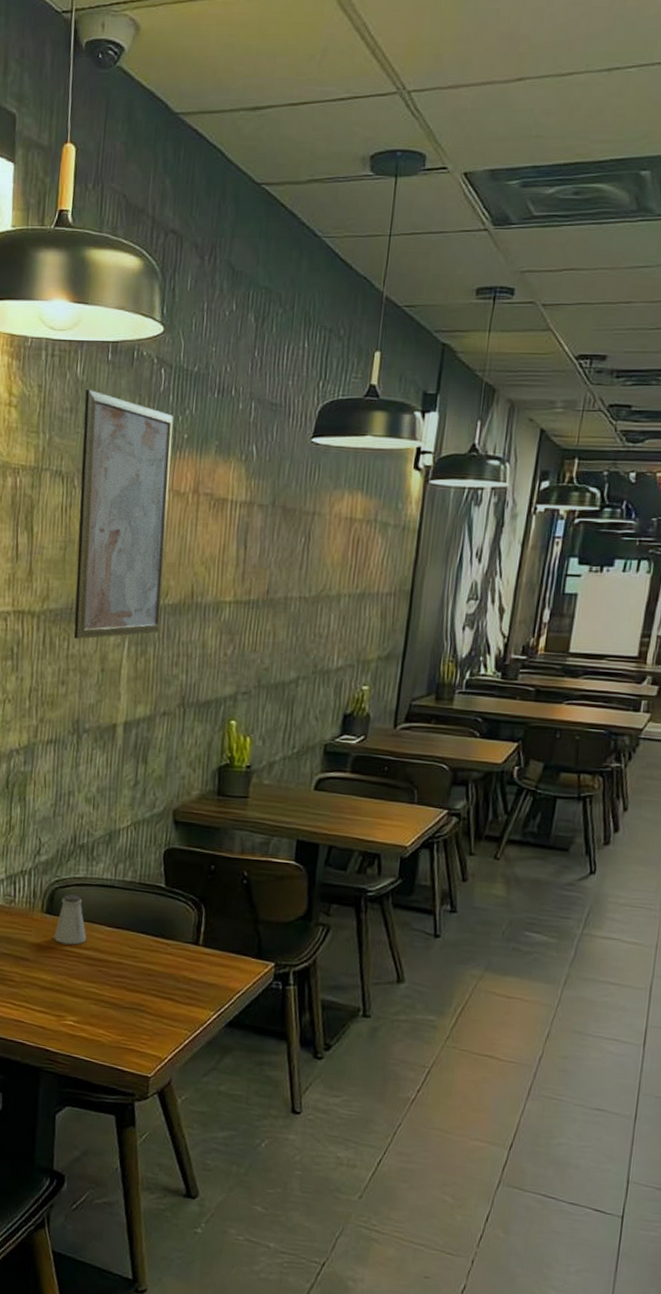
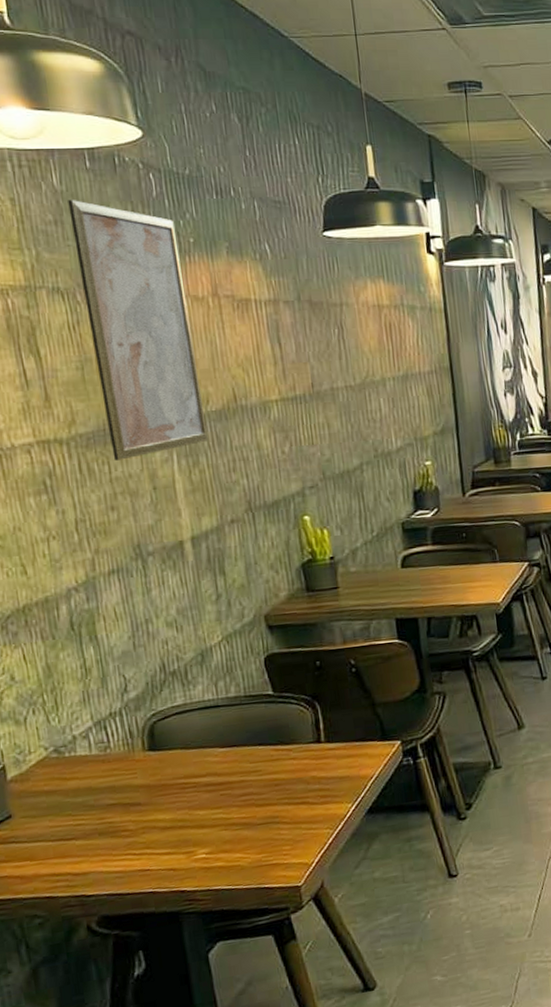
saltshaker: present [53,894,87,945] -> none [163,724,201,778]

